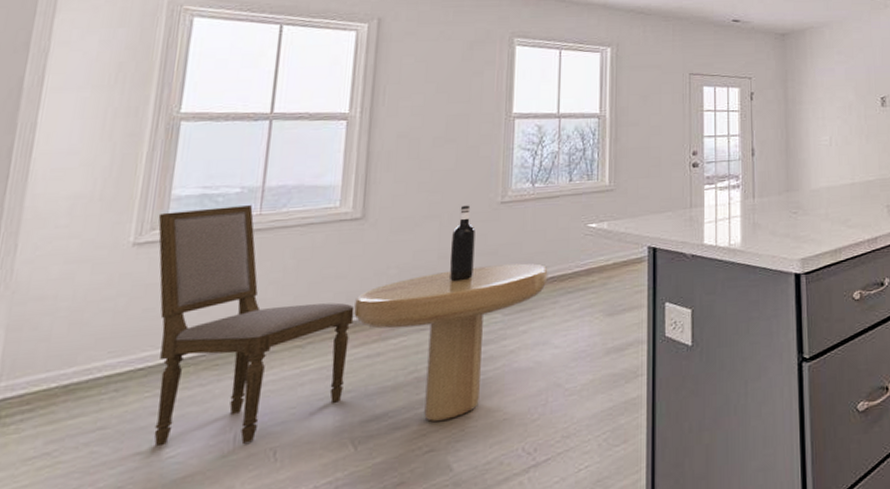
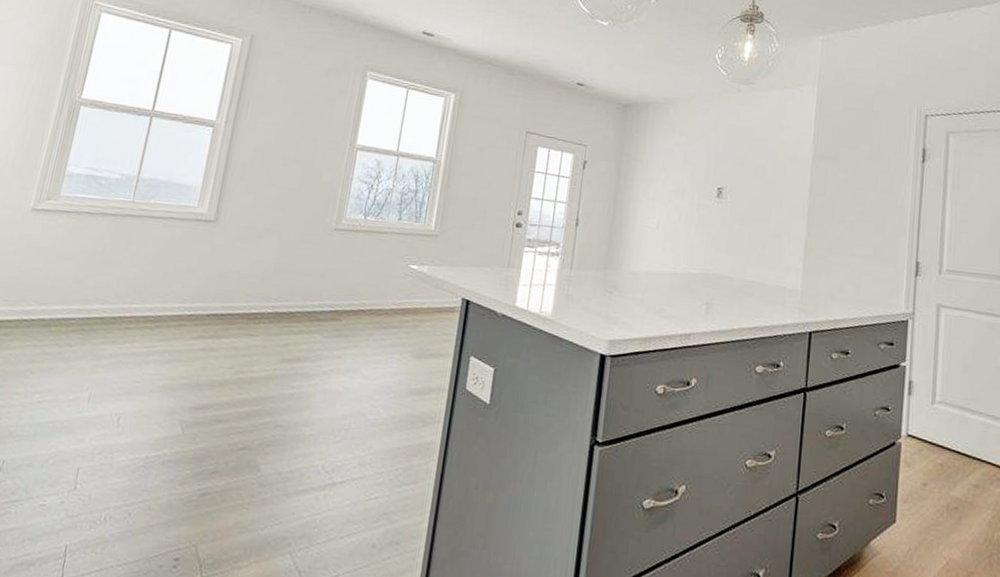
dining chair: present [154,205,355,446] -> none [28,186,198,405]
dining table: present [354,205,548,421] -> none [196,225,368,424]

